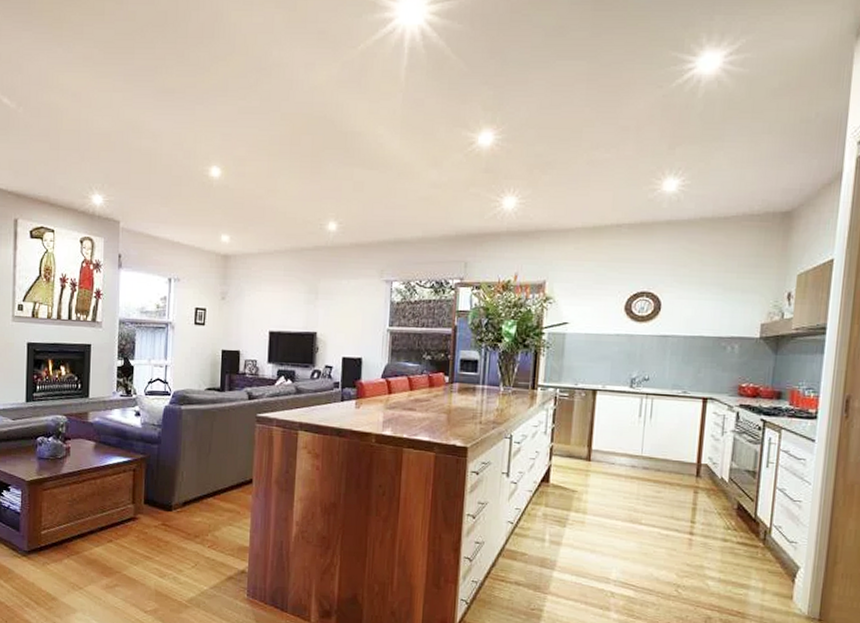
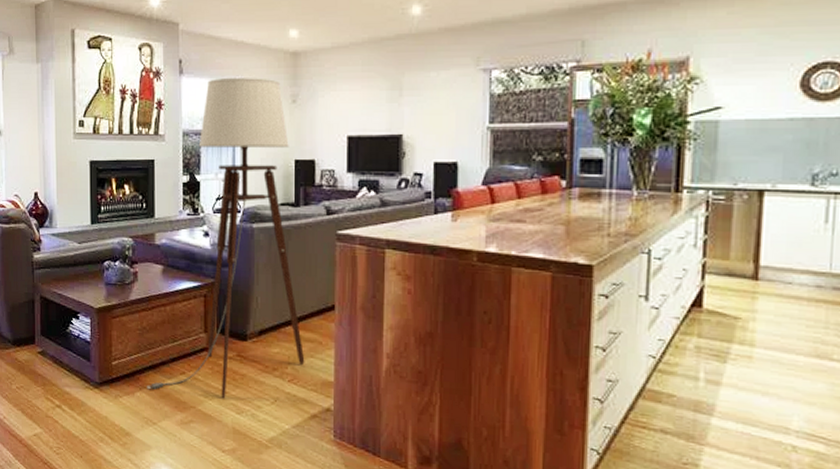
floor lamp: none [75,274,224,564] -> present [147,78,305,399]

